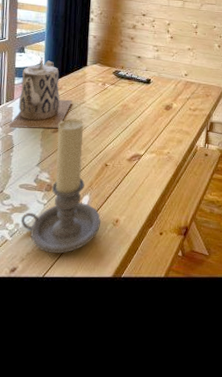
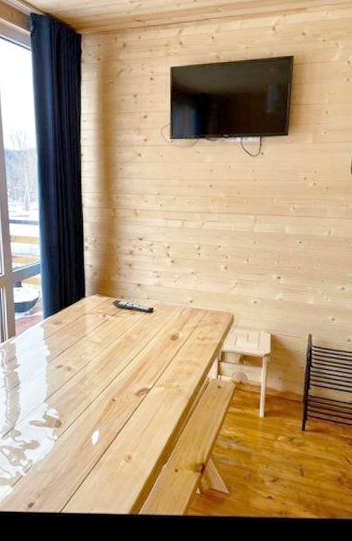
teapot: present [9,60,73,129] -> none [13,294,74,364]
candle holder: present [21,119,101,253] -> none [34,353,113,489]

